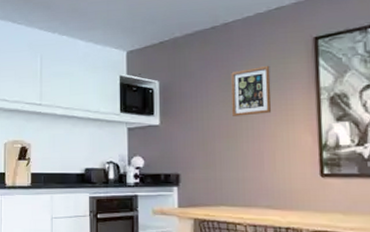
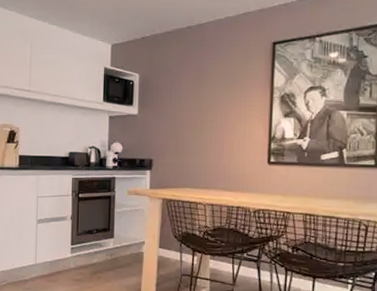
picture frame: present [231,65,272,116] -> none [201,65,235,110]

